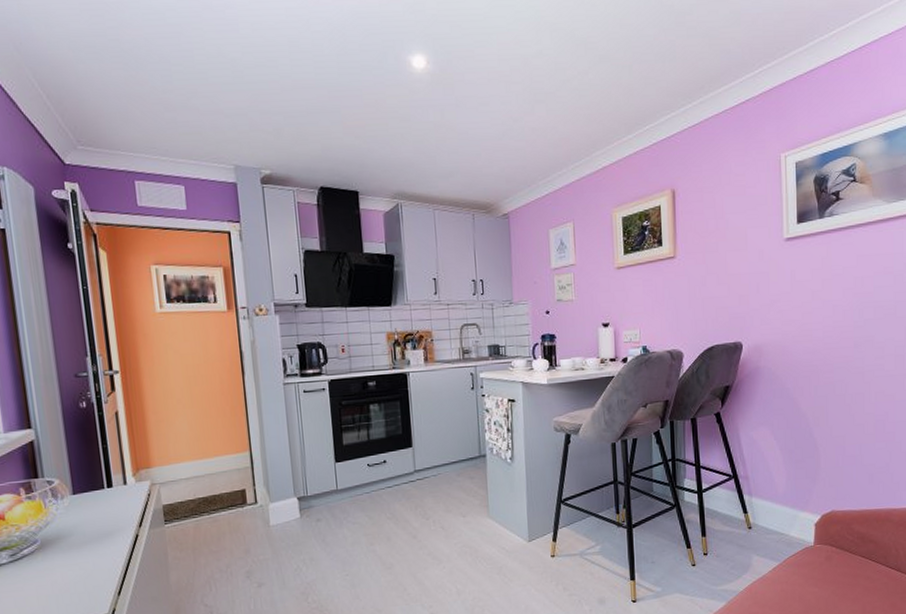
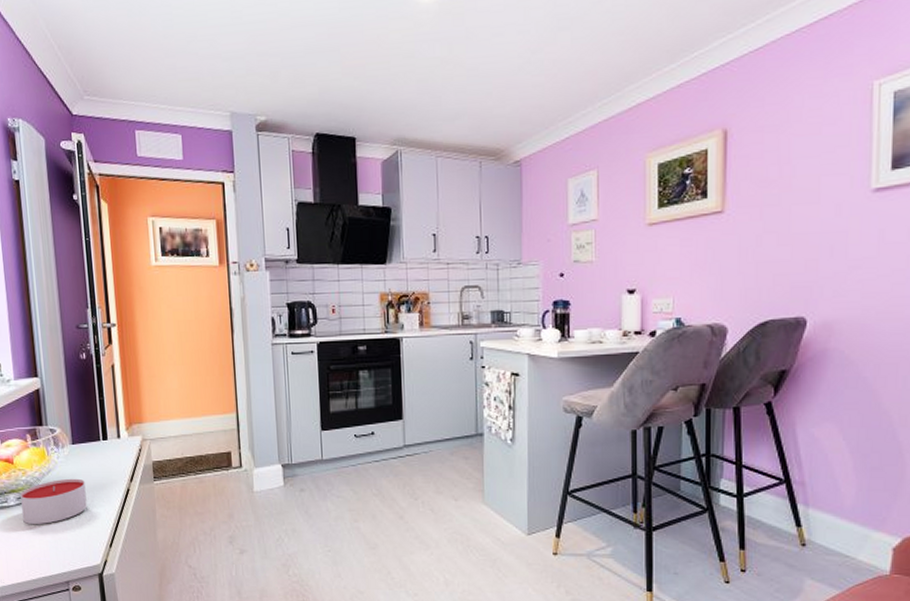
candle: none [14,529,92,582] -> present [20,478,87,525]

